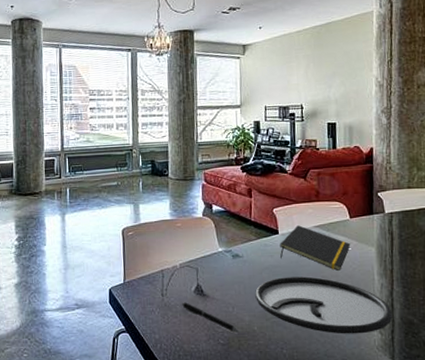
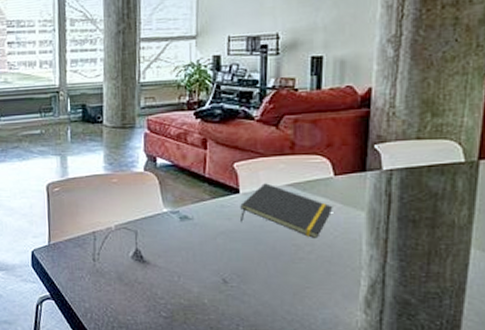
pen: present [182,302,240,333] -> none [117,269,187,305]
plate: present [255,276,393,334] -> none [207,244,383,313]

